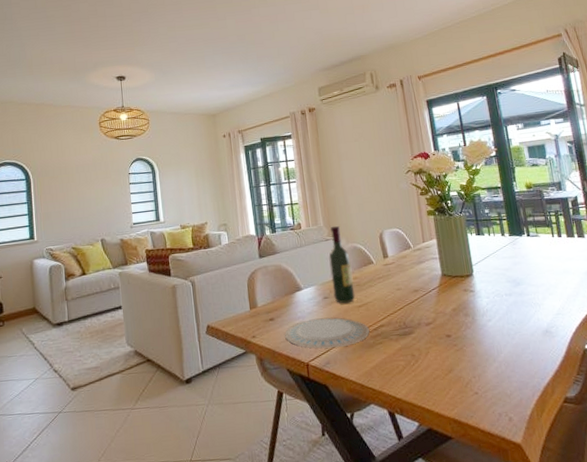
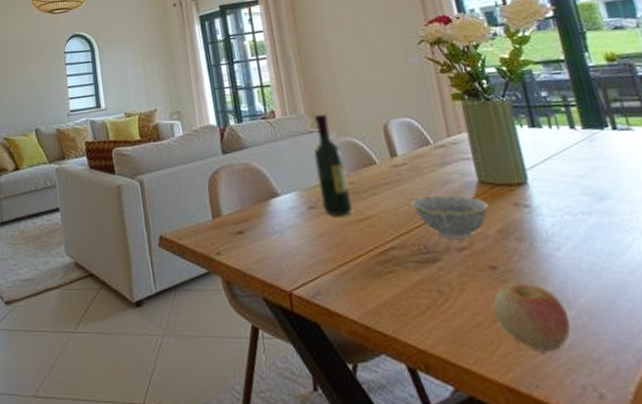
plate: present [285,317,369,349] -> none [258,234,375,275]
bowl: none [396,284,447,318] -> present [410,194,488,240]
apple: none [447,345,495,393] -> present [493,283,571,353]

